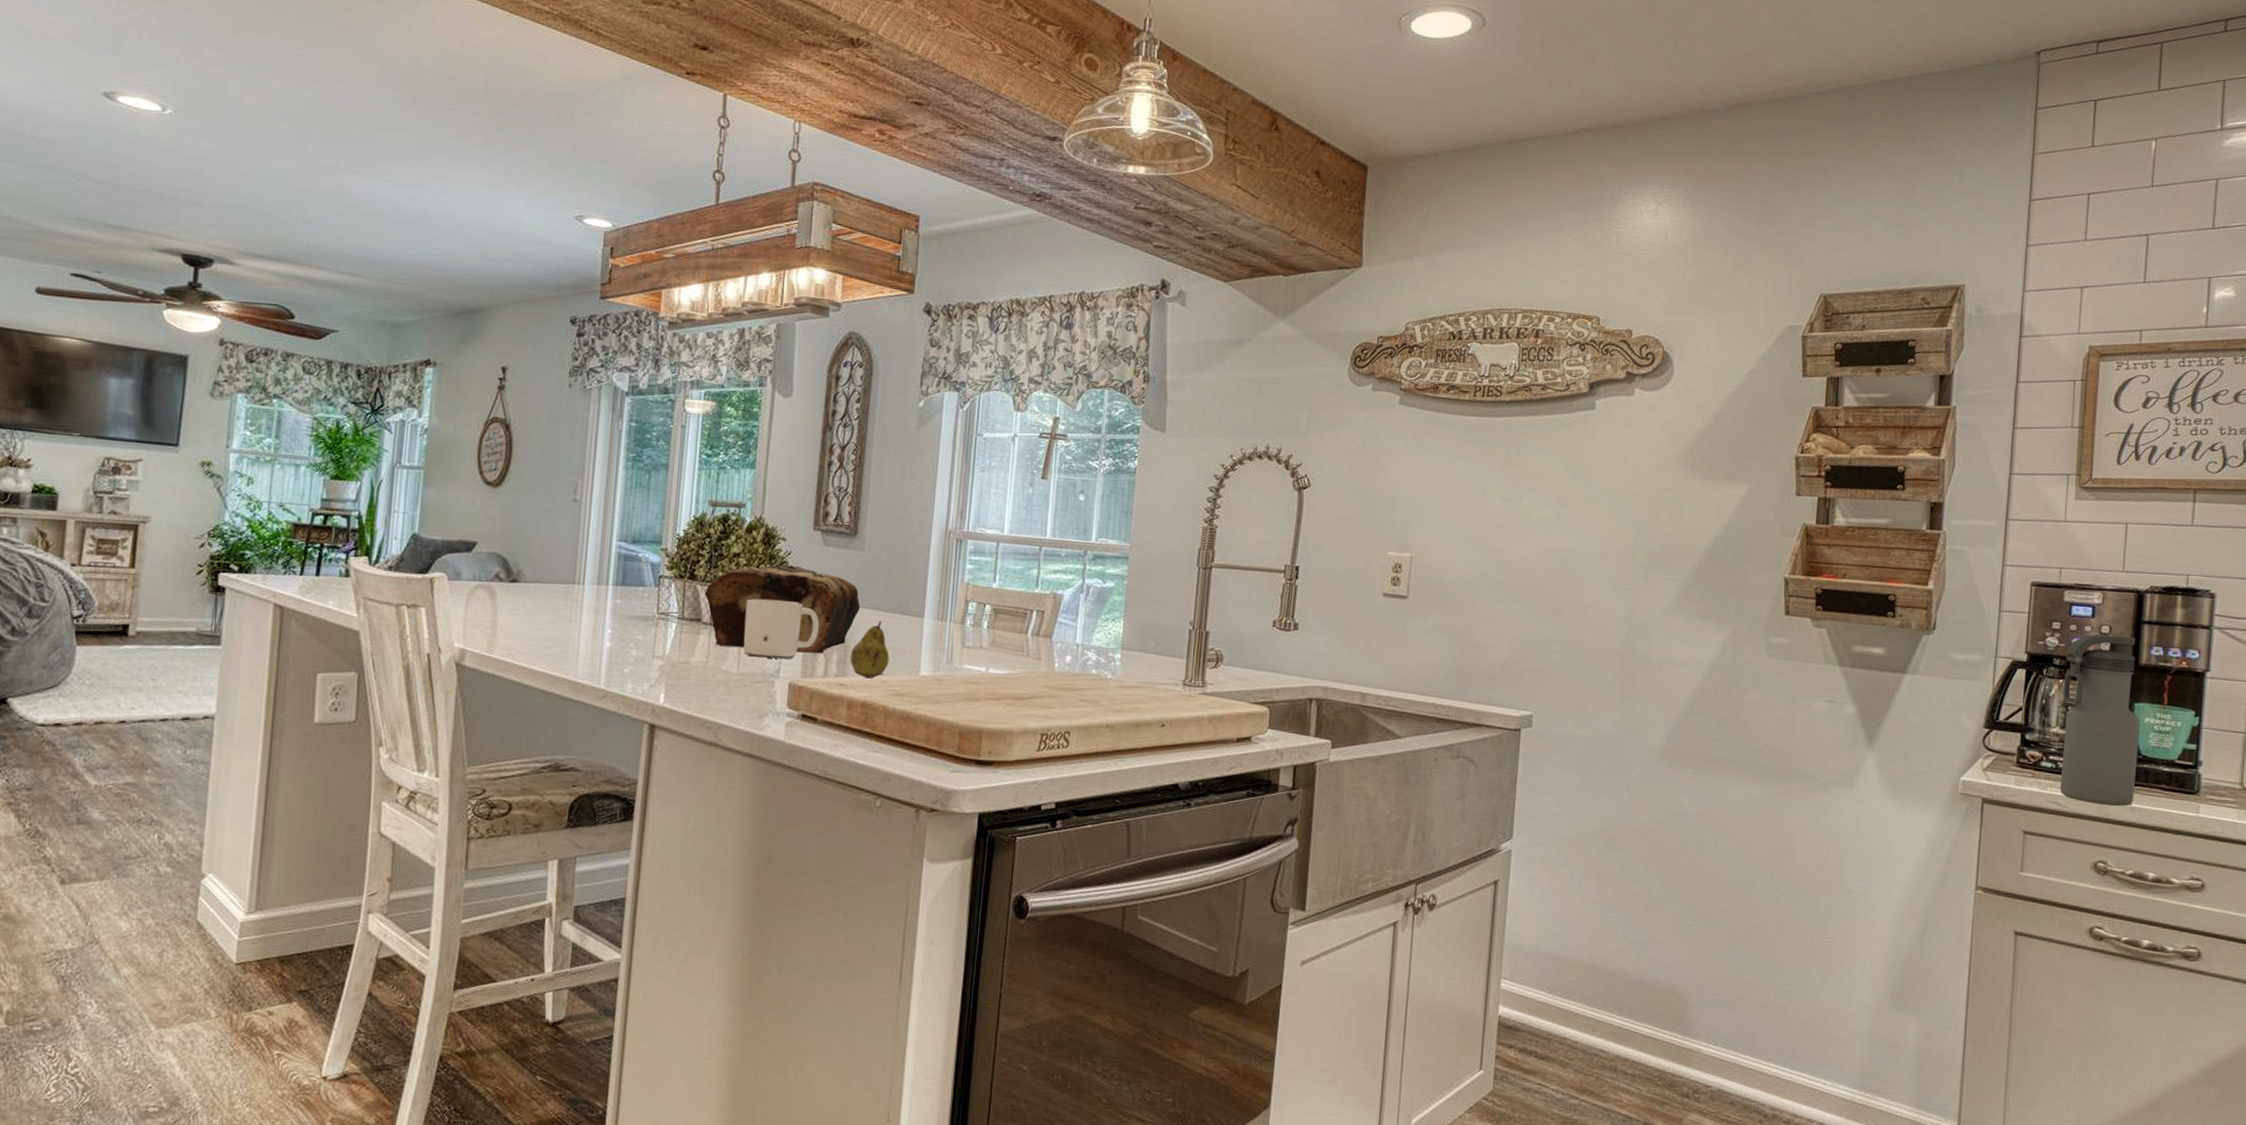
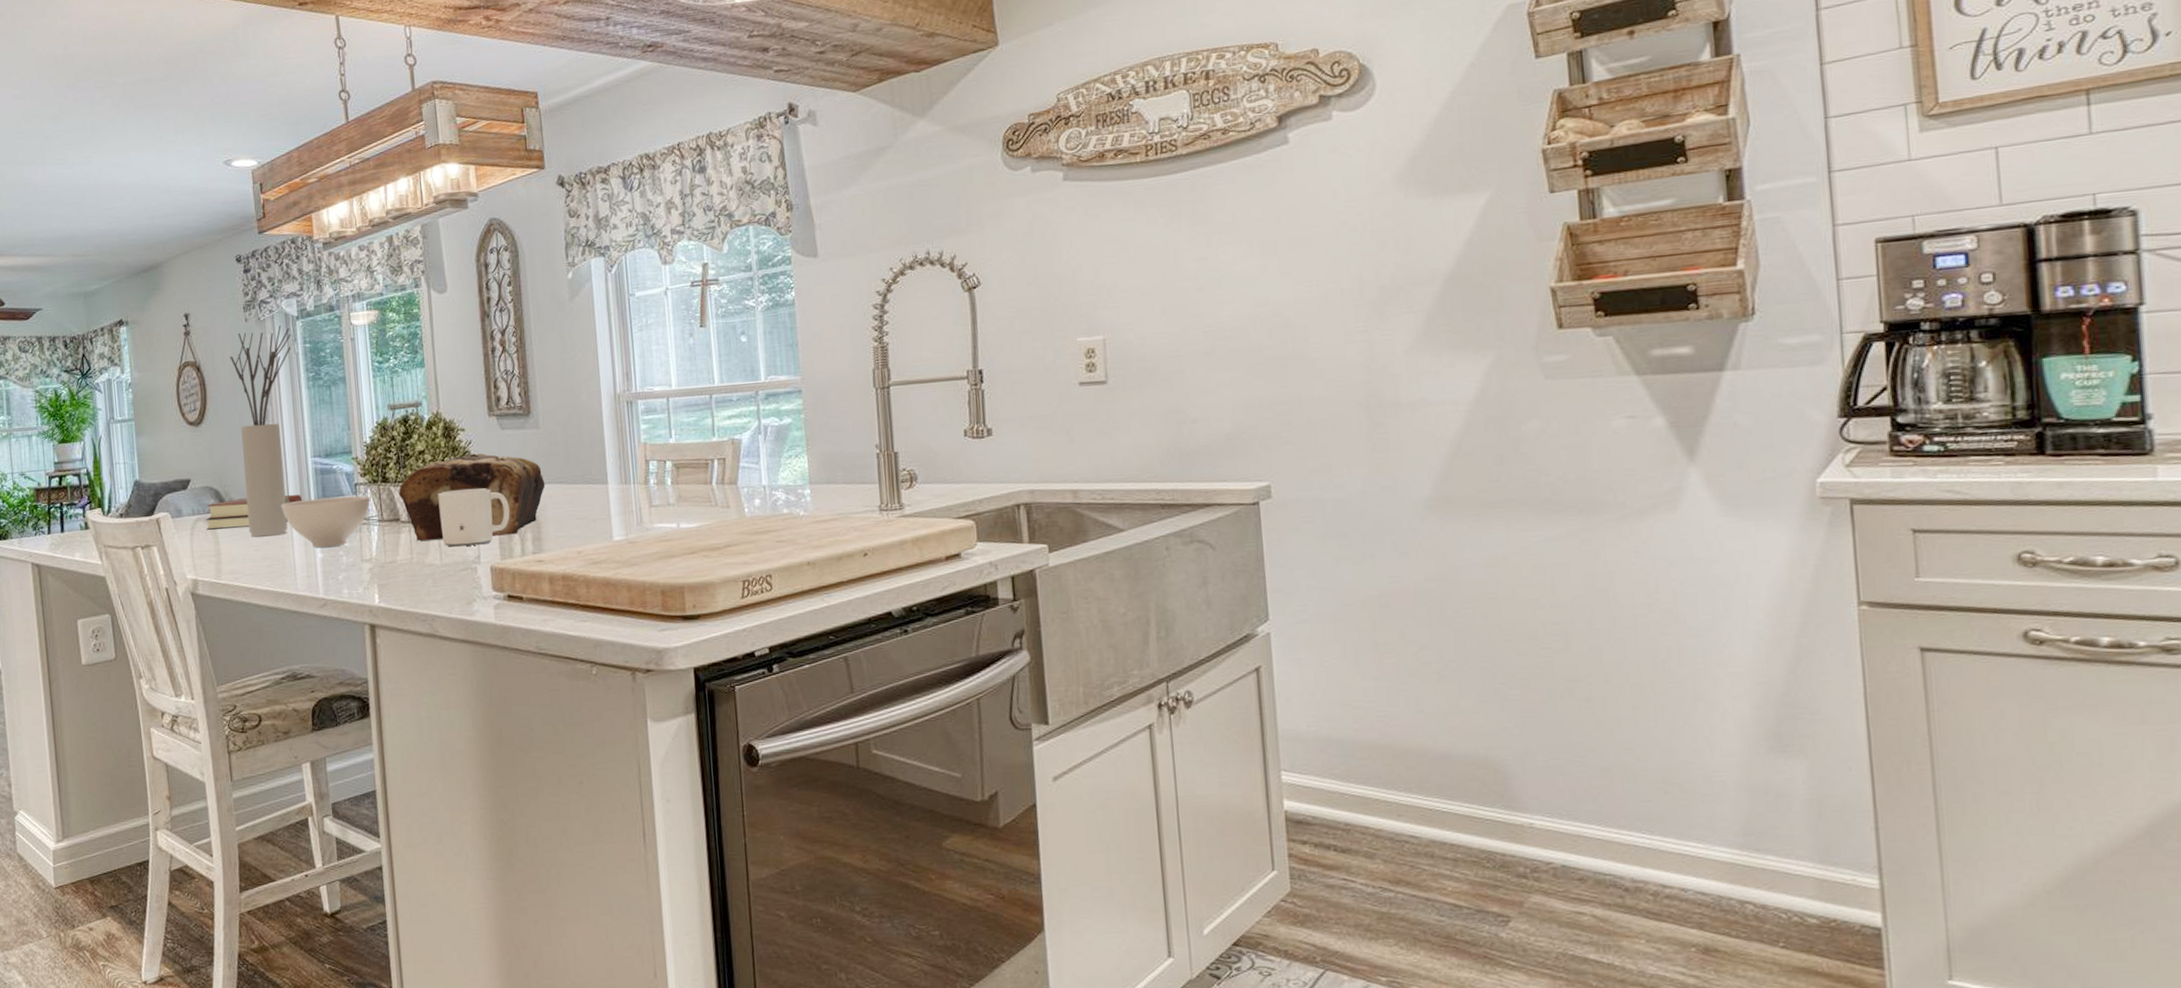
books: none [485,571,599,604] -> present [206,494,303,530]
vase: none [533,398,617,617] -> present [230,325,292,538]
bowl: none [573,583,674,638] -> present [280,496,371,548]
fruit: present [849,620,890,679] -> none [543,493,582,551]
water bottle: present [2059,634,2140,807] -> none [1937,281,2061,486]

